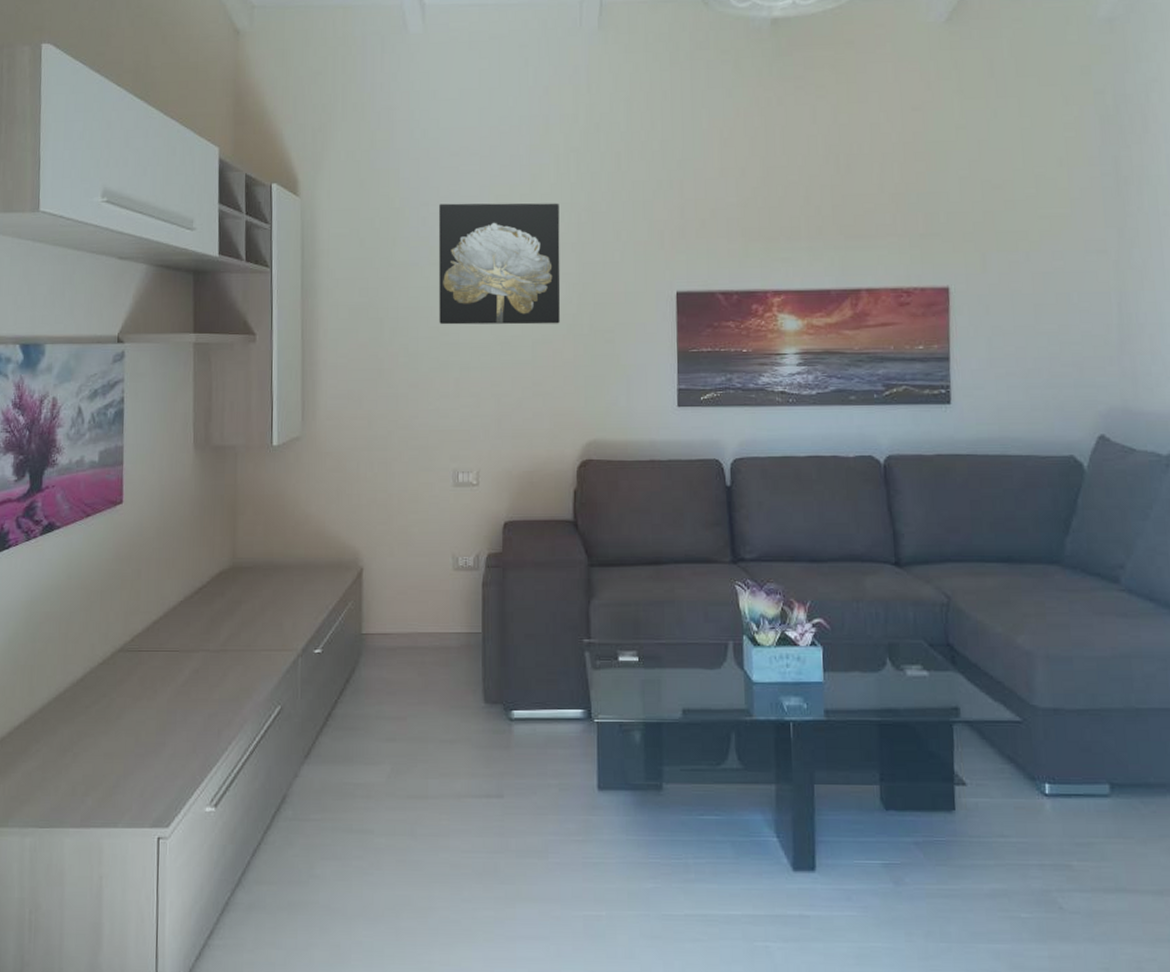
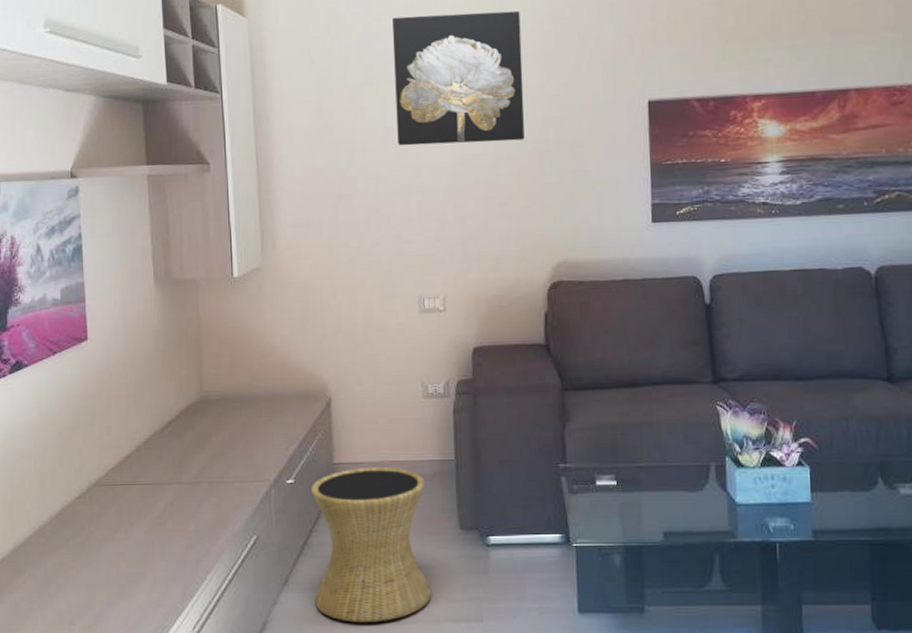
side table: none [336,639,454,797] -> present [310,467,432,623]

